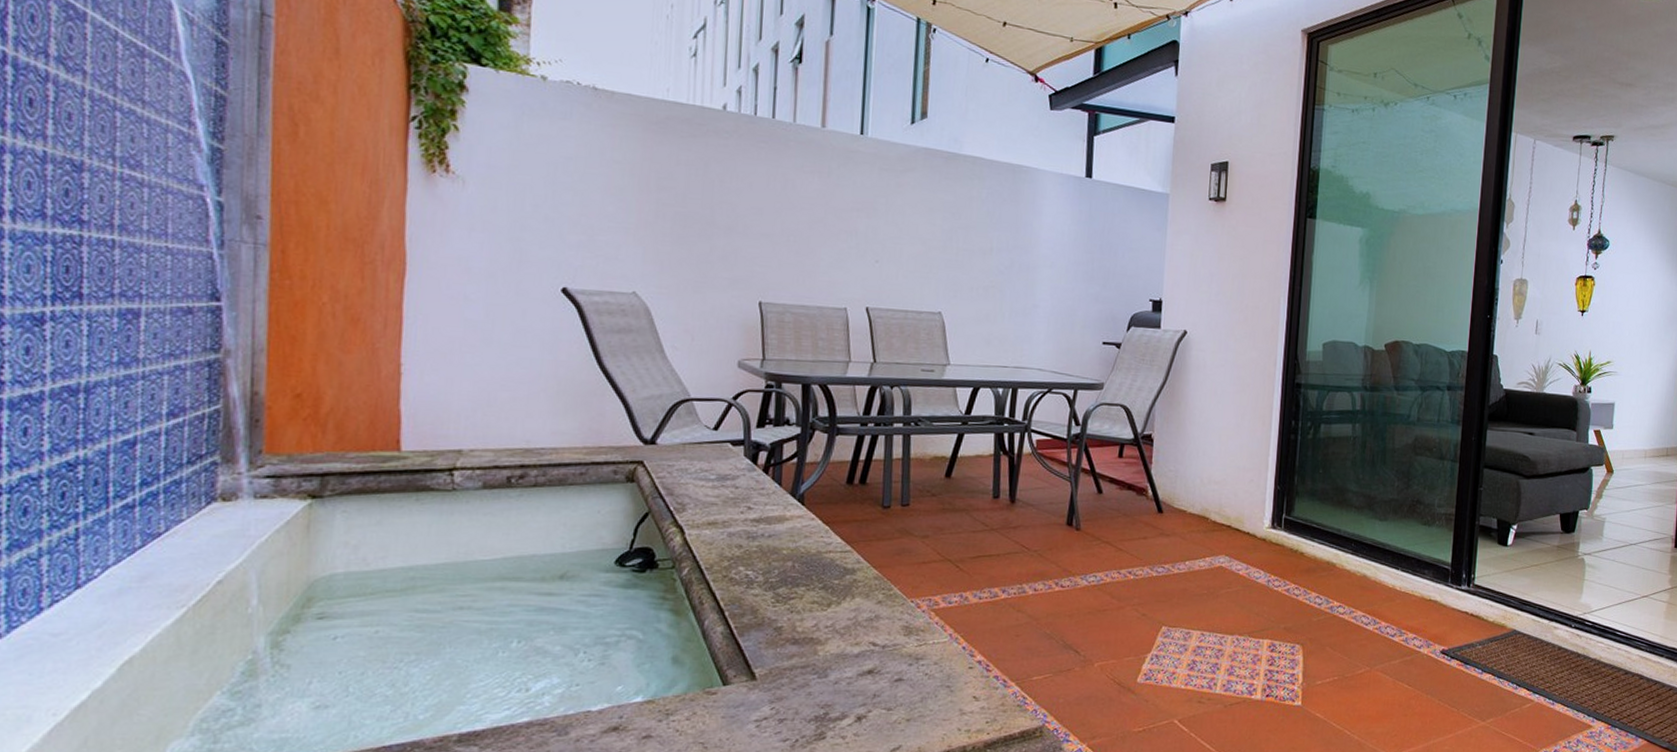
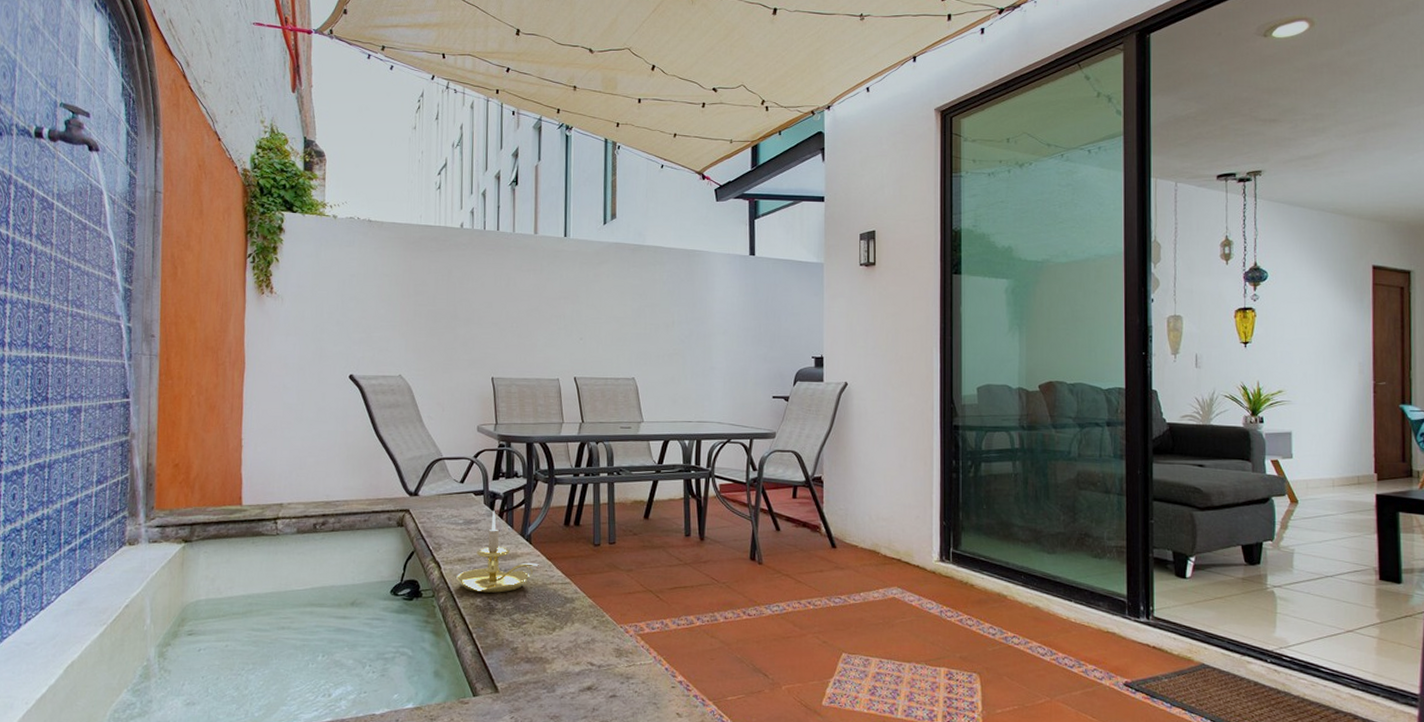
candle holder: none [705,464,813,563] -> present [456,510,539,593]

